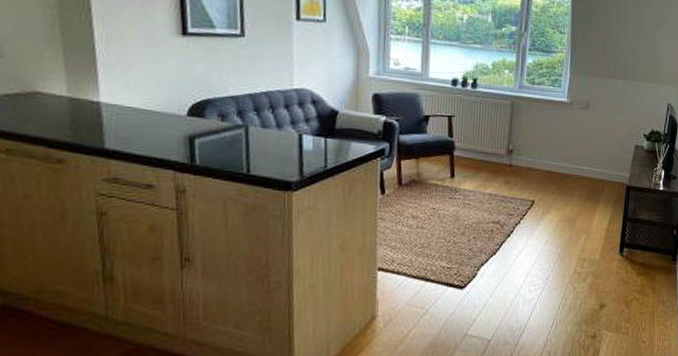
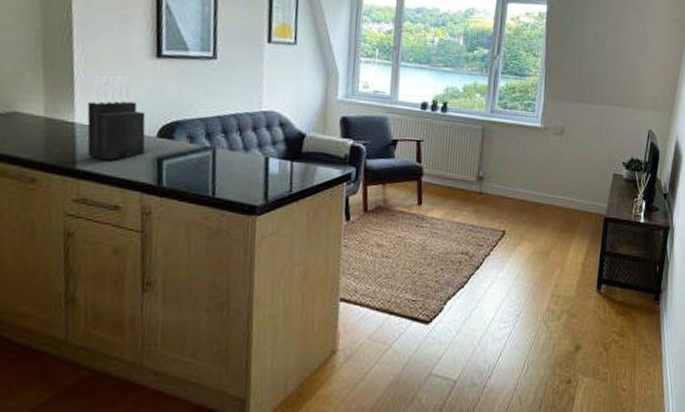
knife block: none [112,53,176,140] -> present [87,75,146,161]

